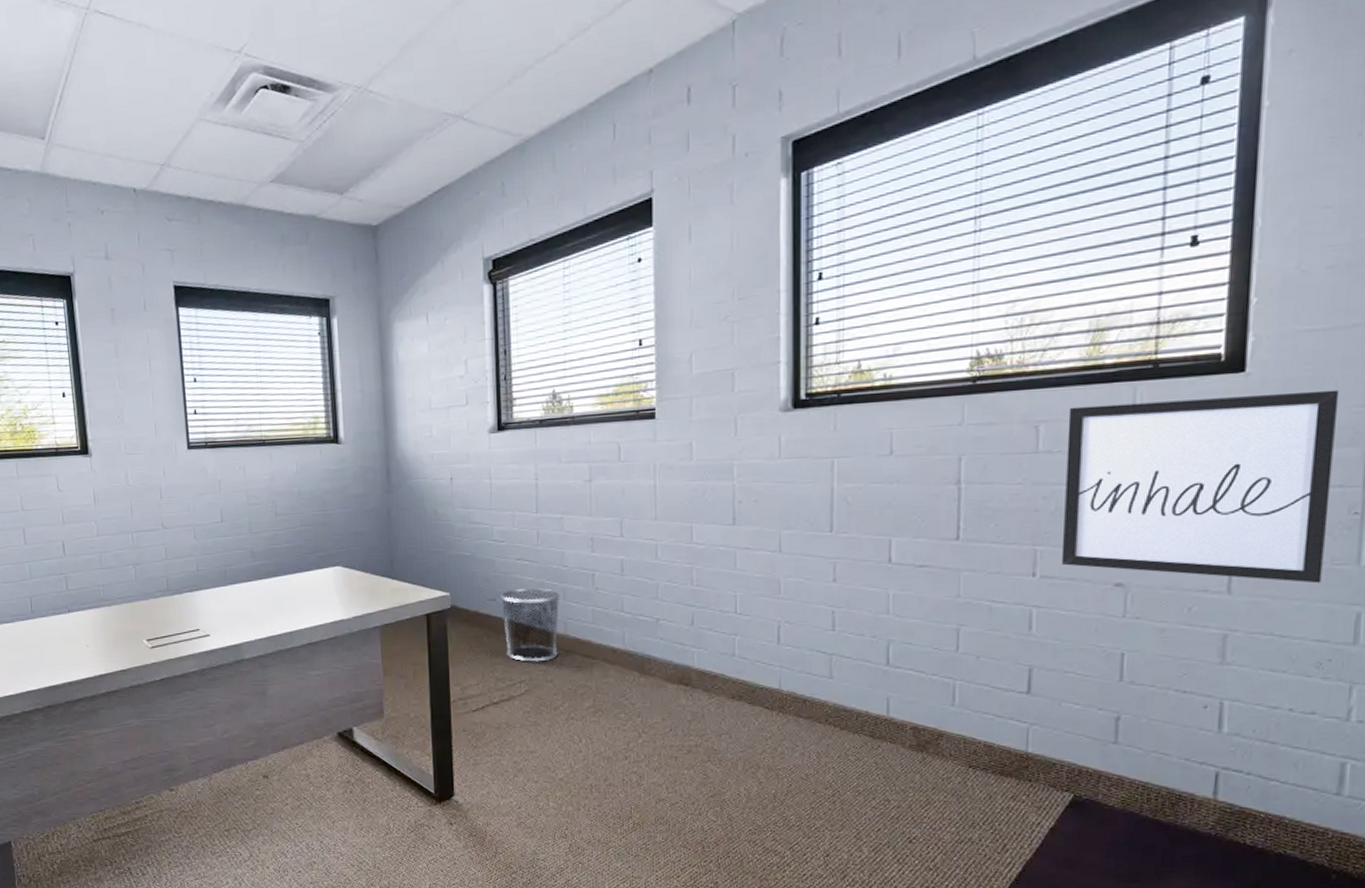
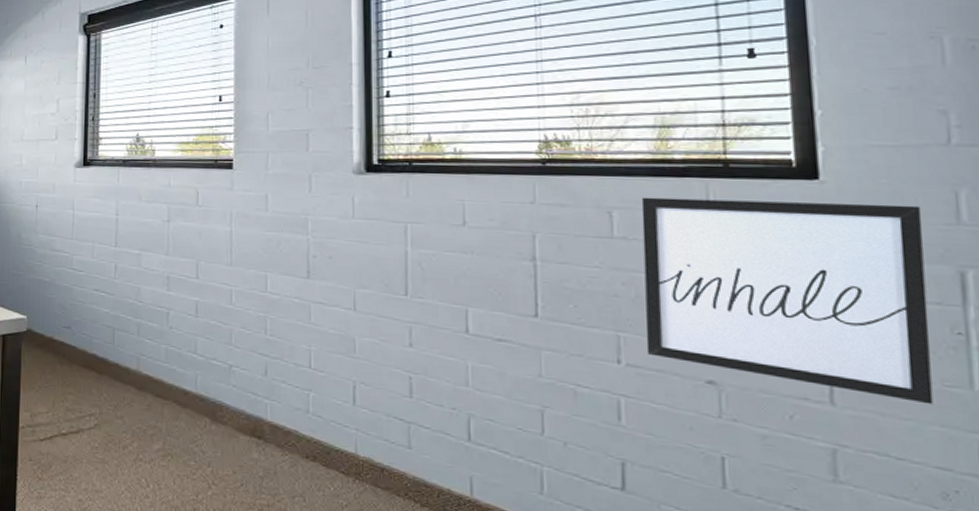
waste bin: present [500,588,560,662] -> none [76,319,134,397]

